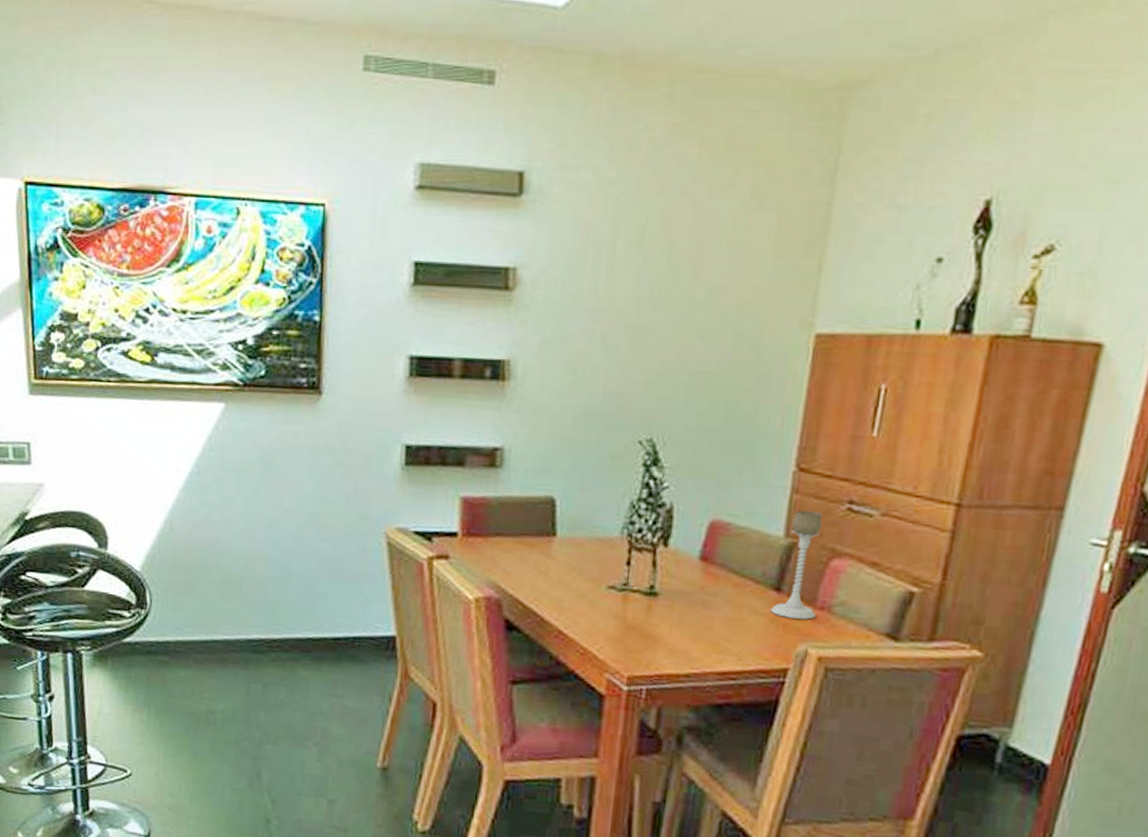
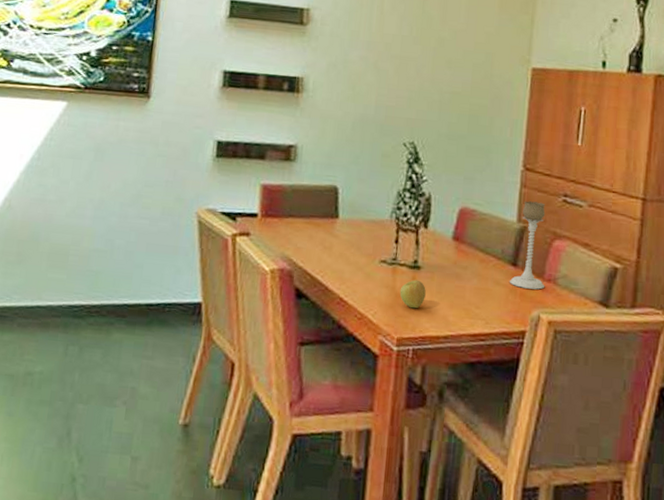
apple: none [631,608,664,643] -> present [399,279,426,309]

